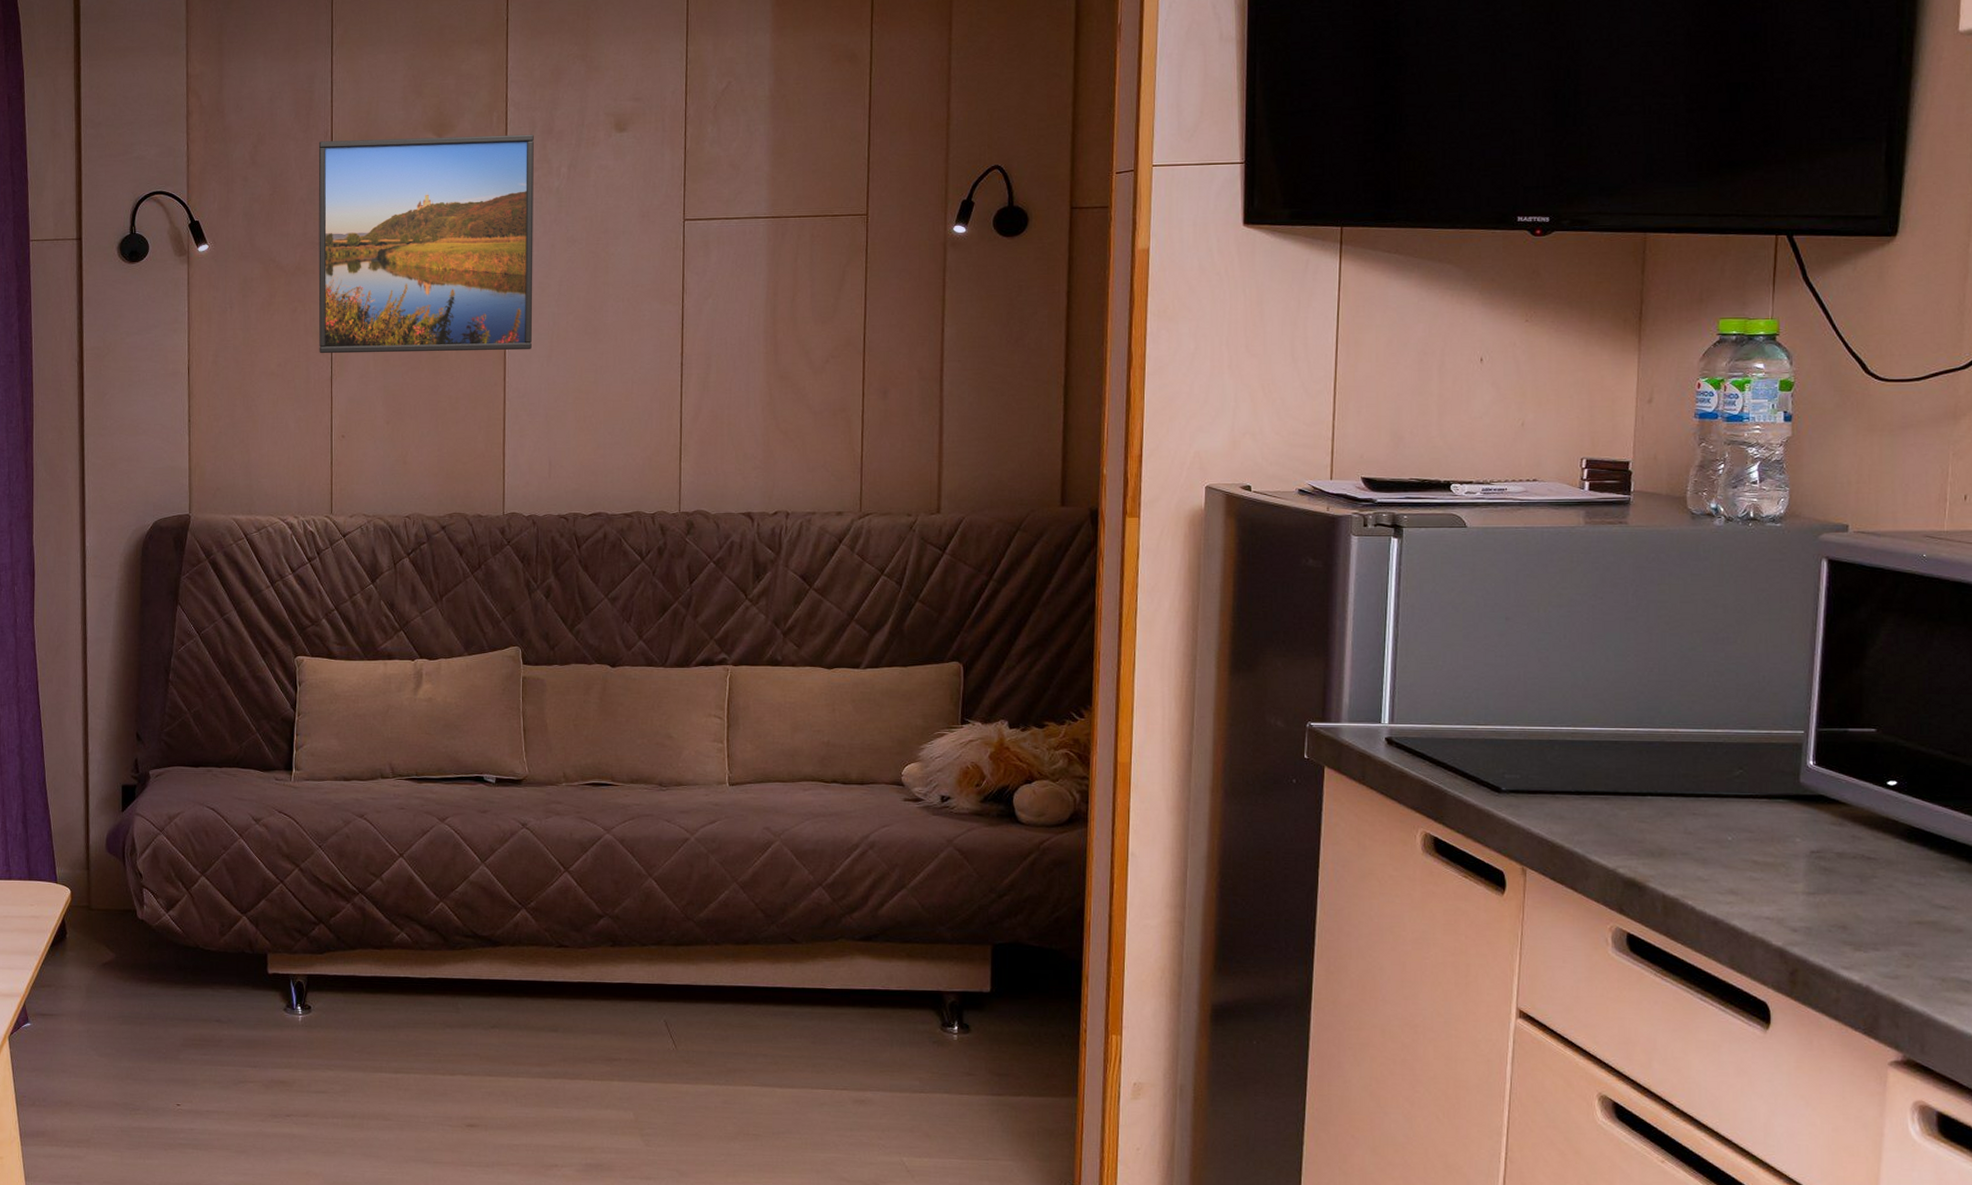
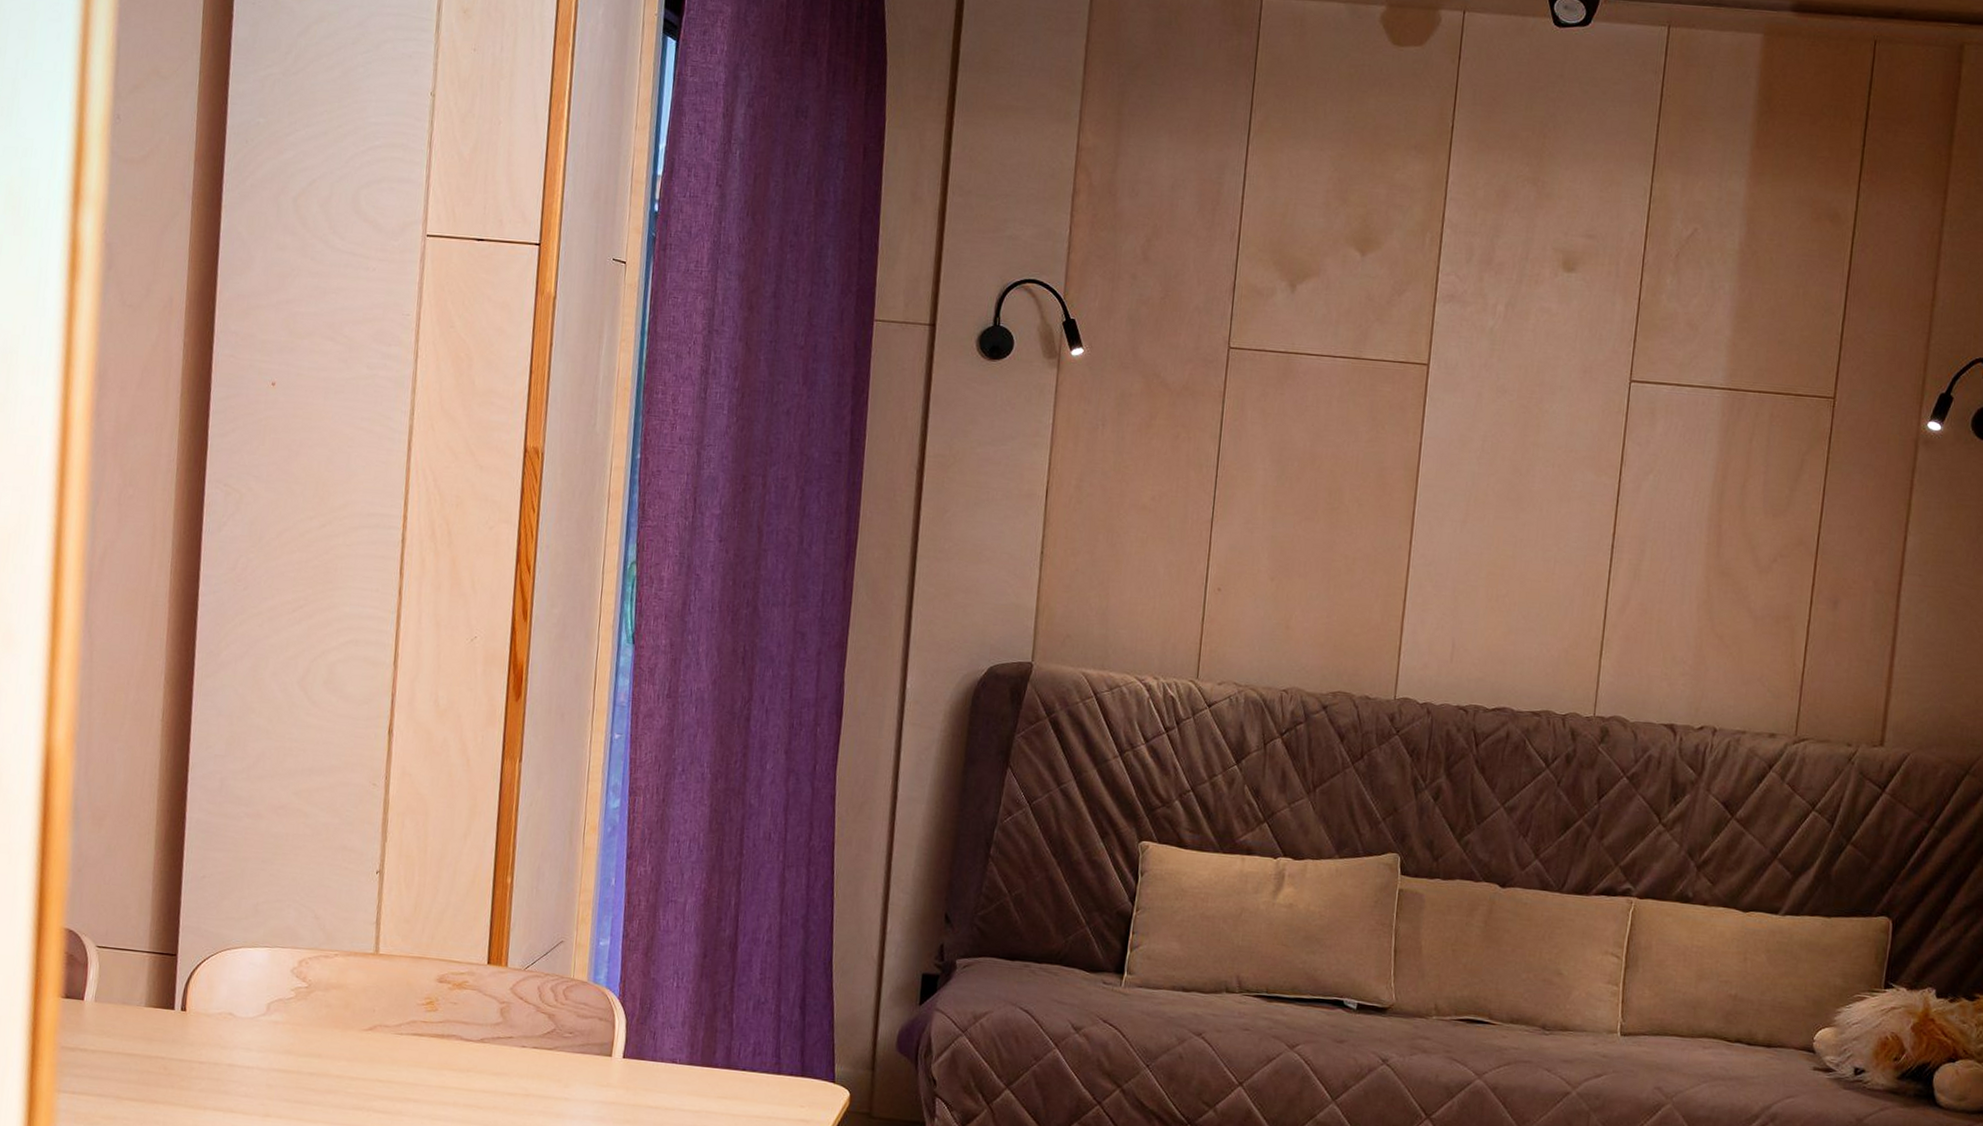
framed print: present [318,134,534,354] -> none [1200,243,1470,512]

